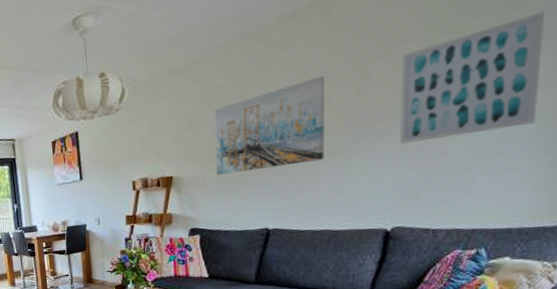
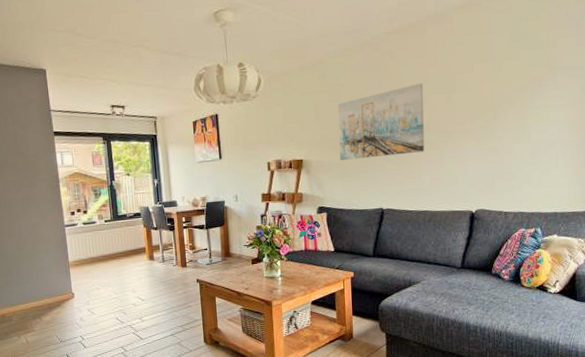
wall art: present [400,11,545,144] -> none [478,51,569,142]

